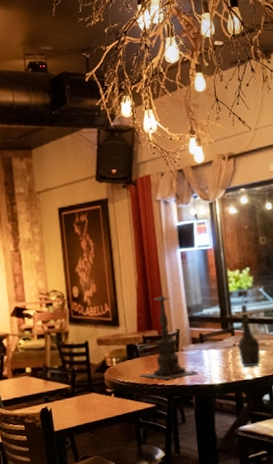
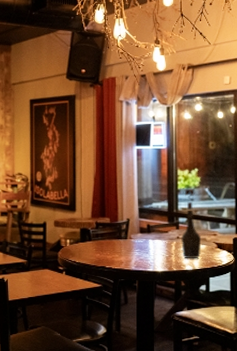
candle holder: present [139,285,199,380] -> none [90,178,144,263]

